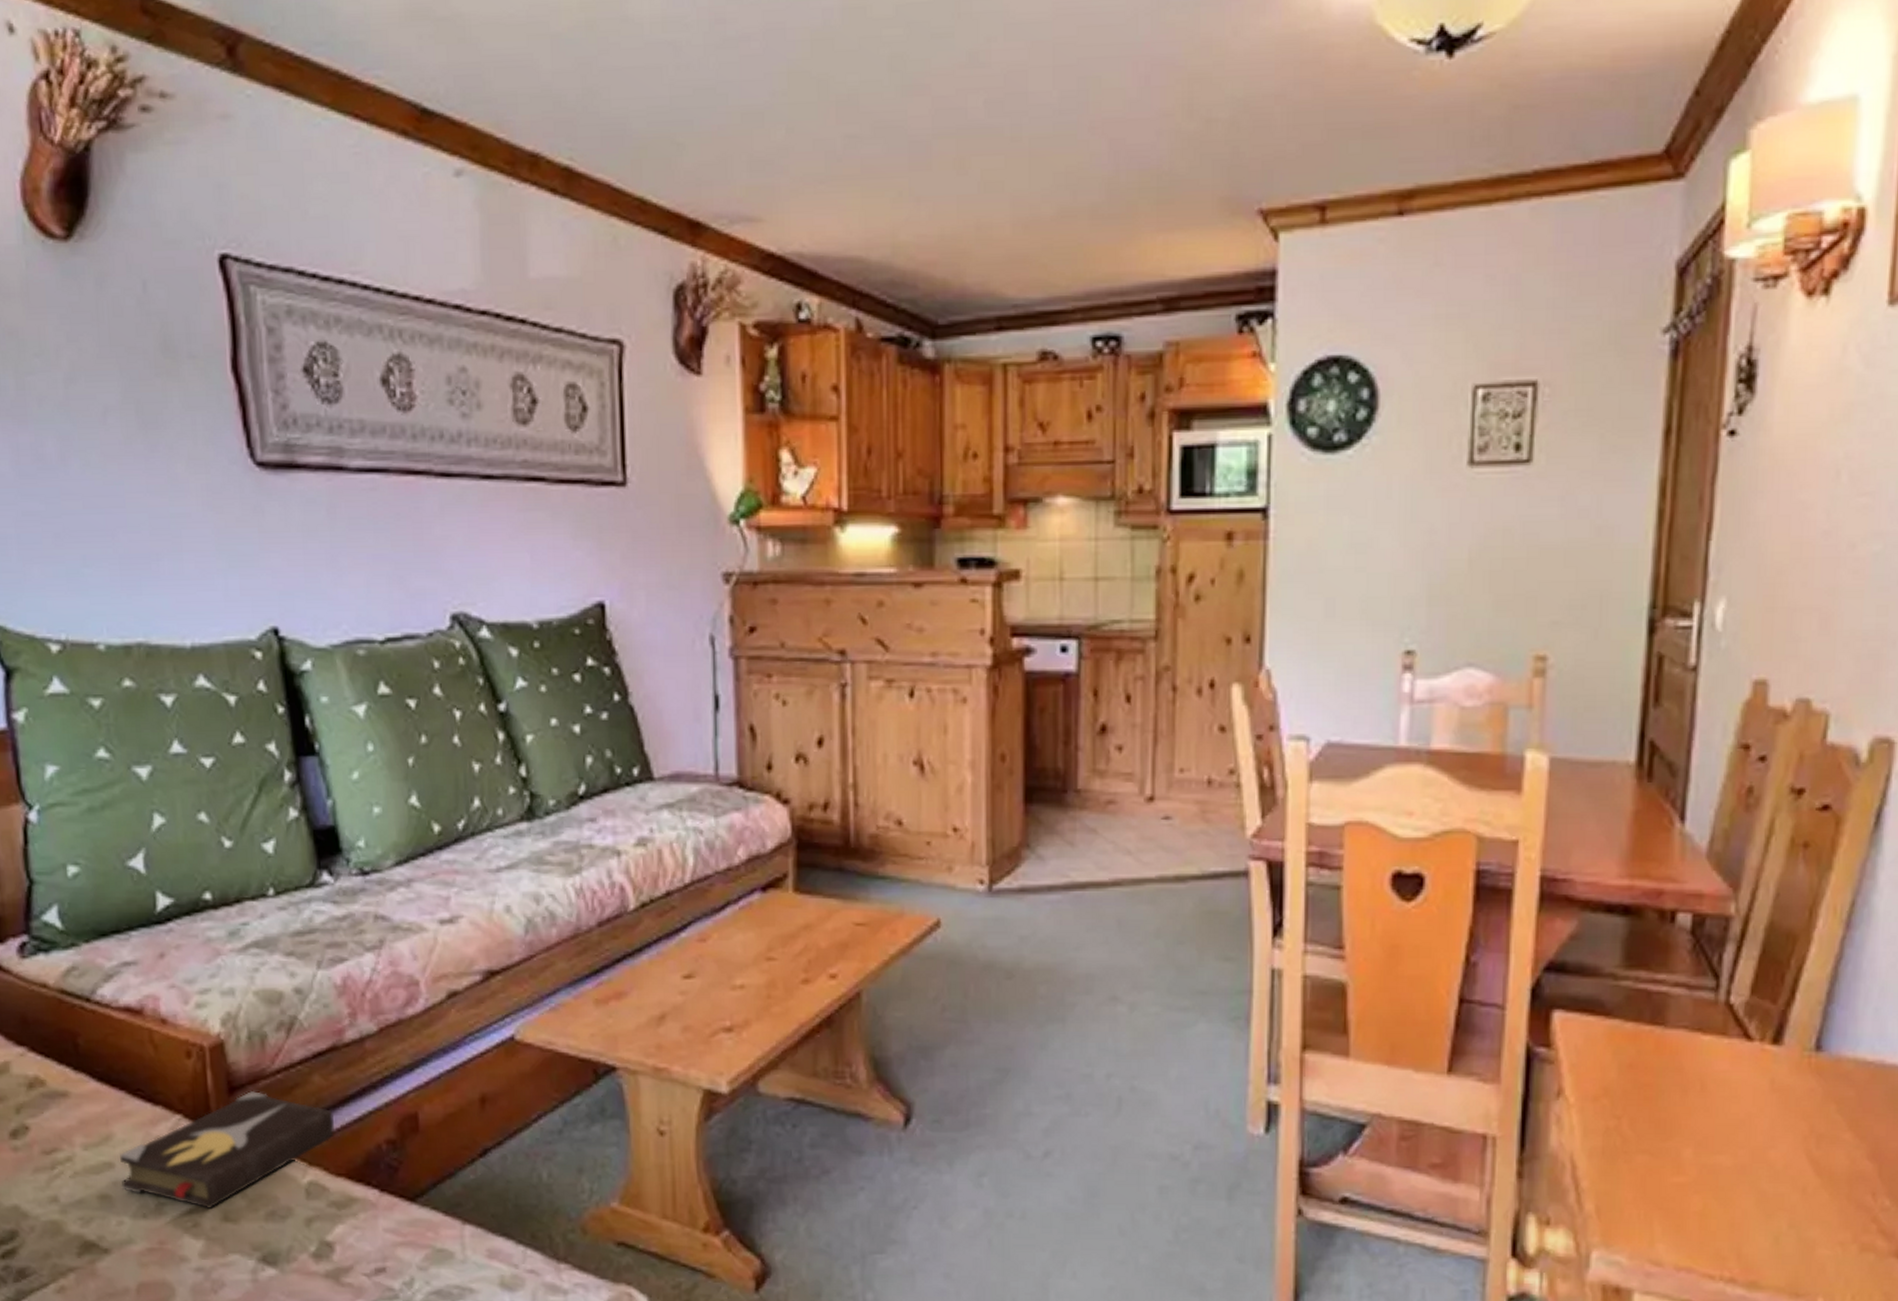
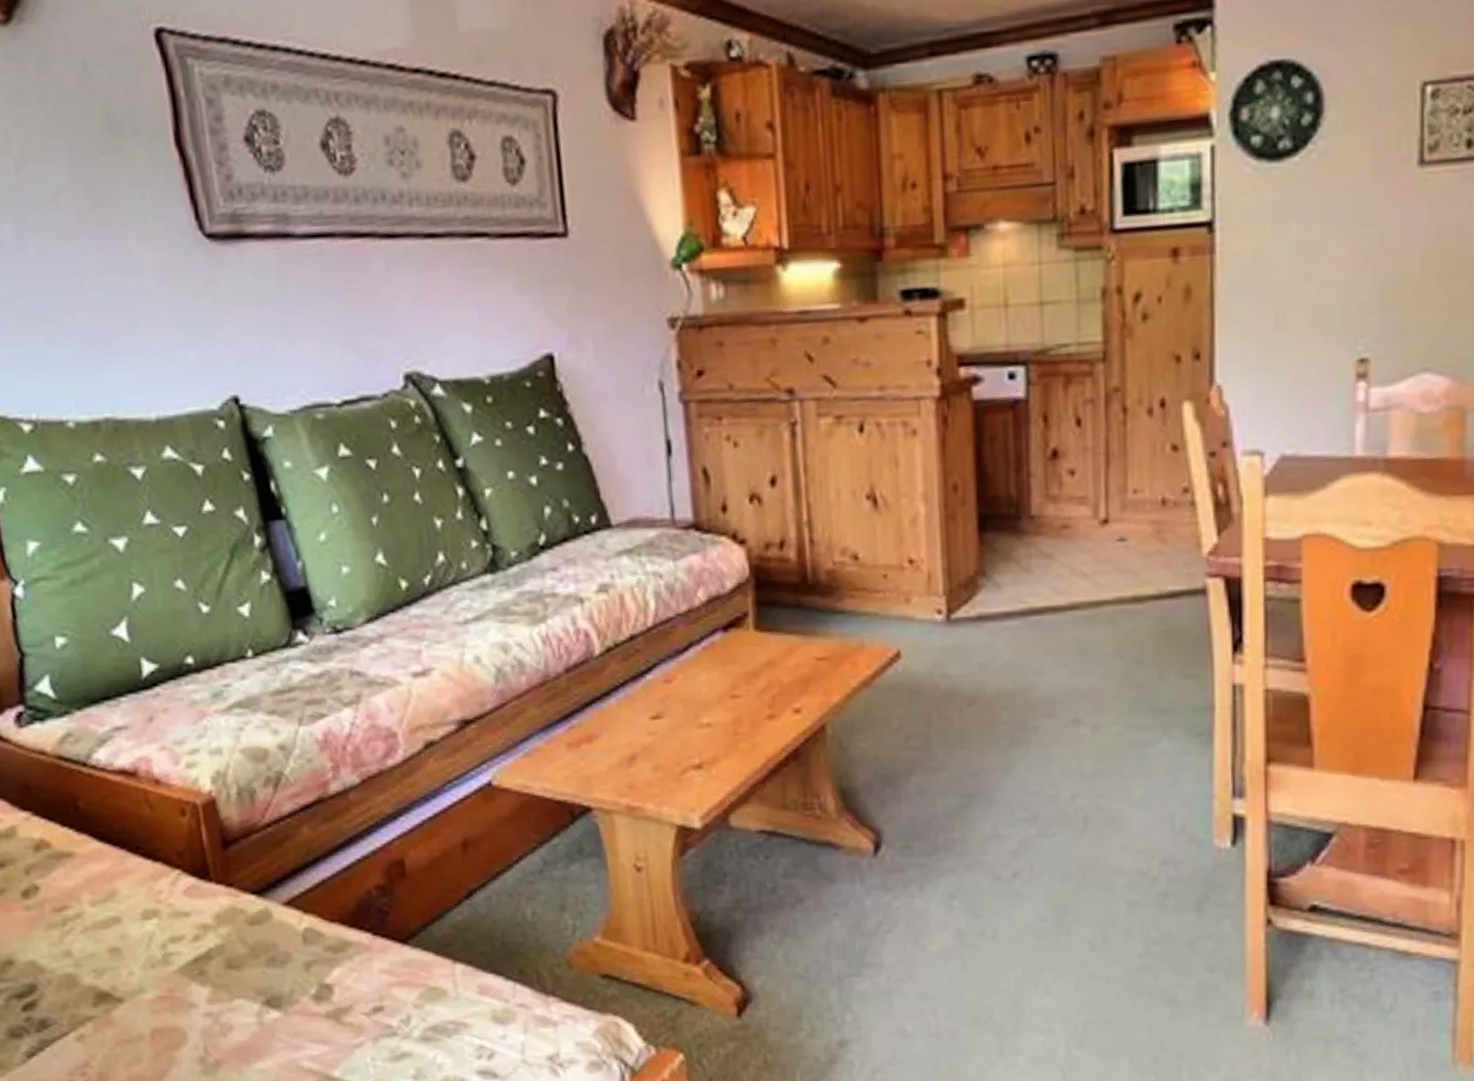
hardback book: present [120,1091,336,1208] -> none [125,845,327,957]

